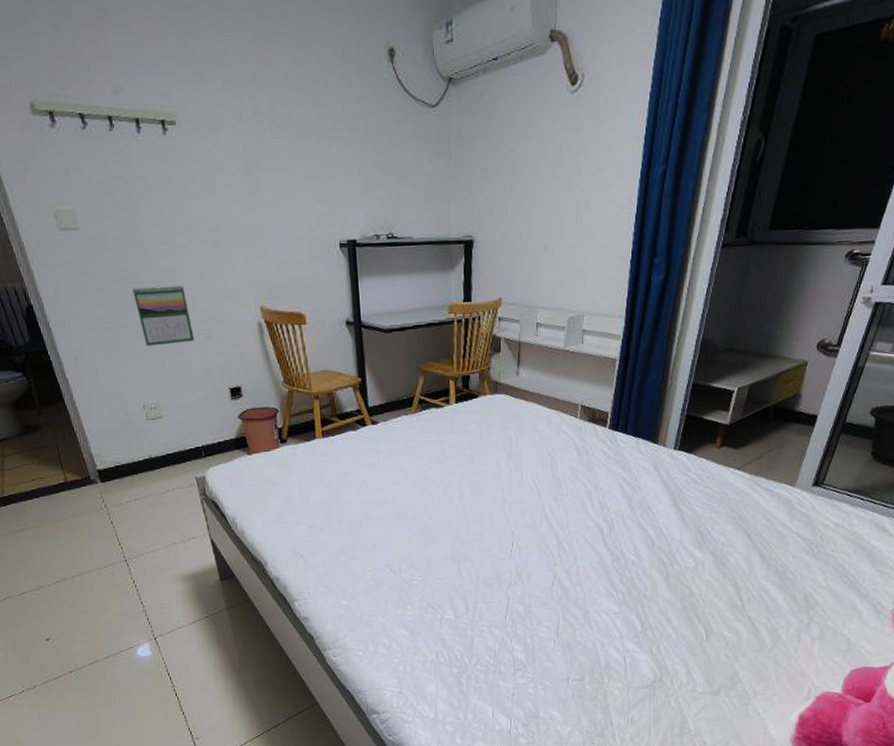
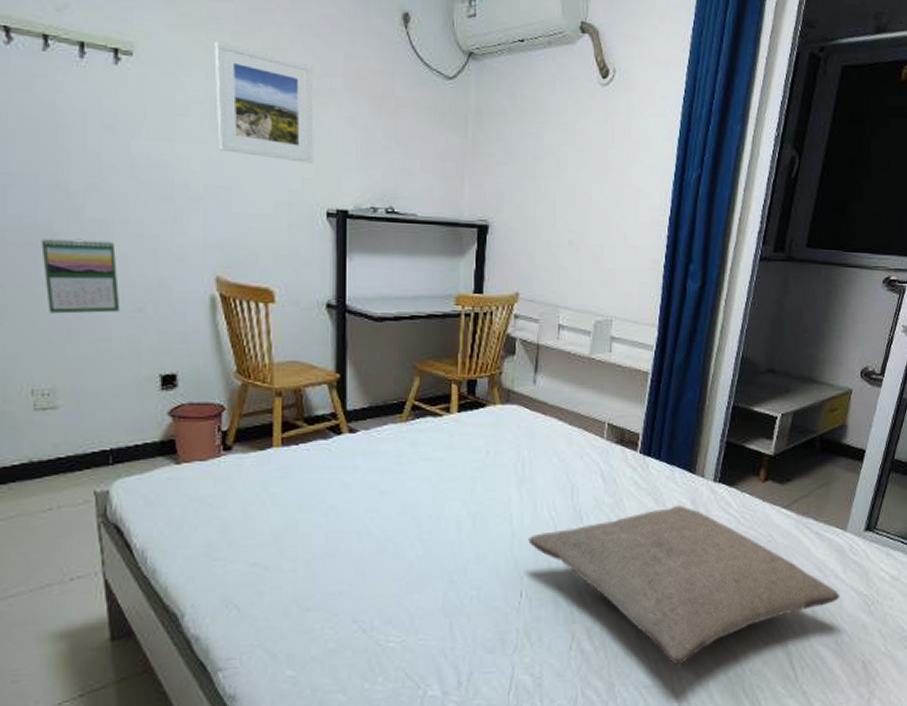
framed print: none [237,101,325,202] -> present [214,41,314,164]
pillow: none [517,470,786,597] -> present [528,505,840,666]

